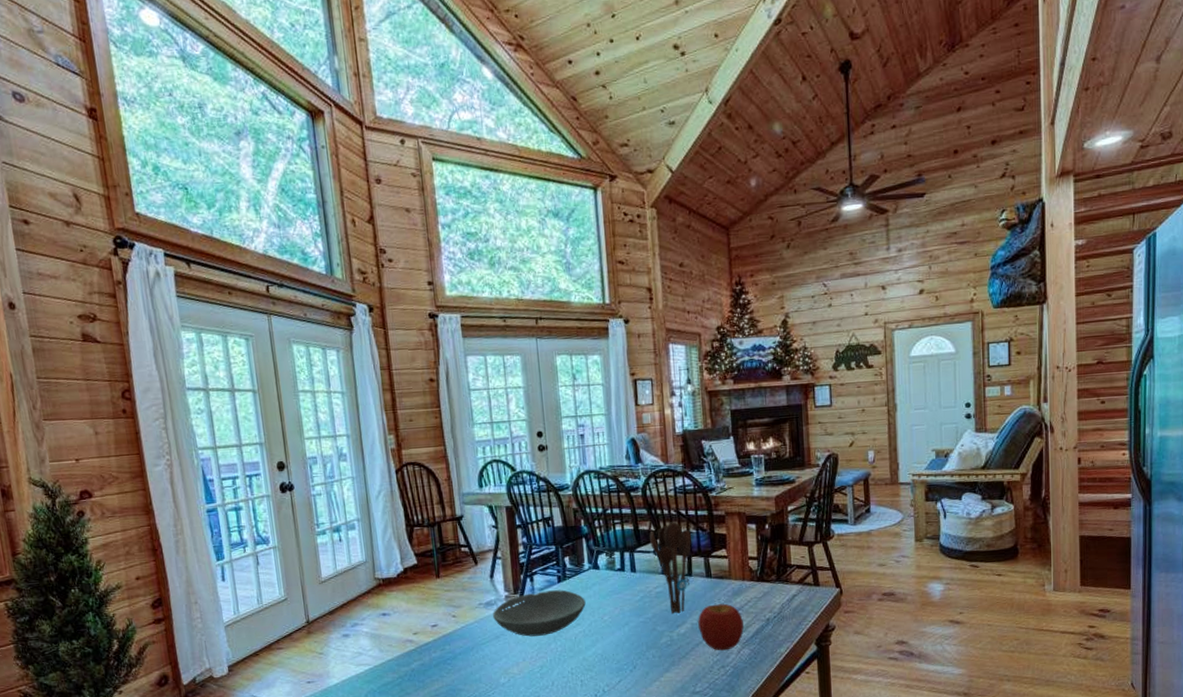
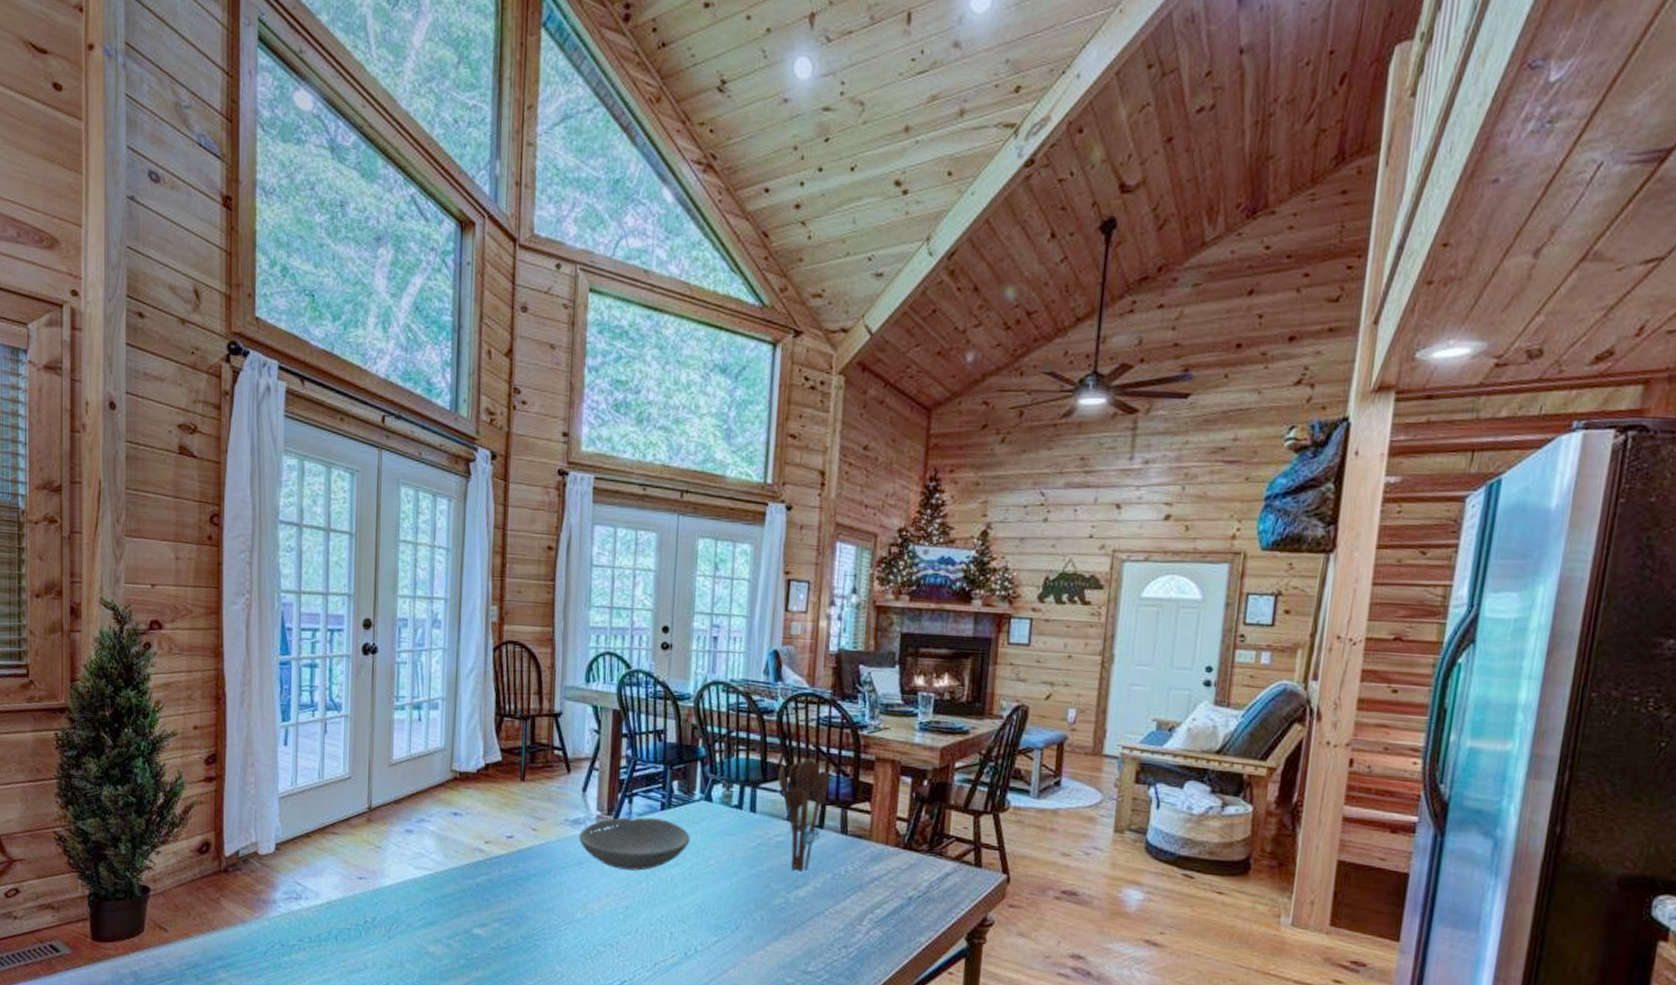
apple: present [698,603,744,651] -> none [822,868,879,928]

